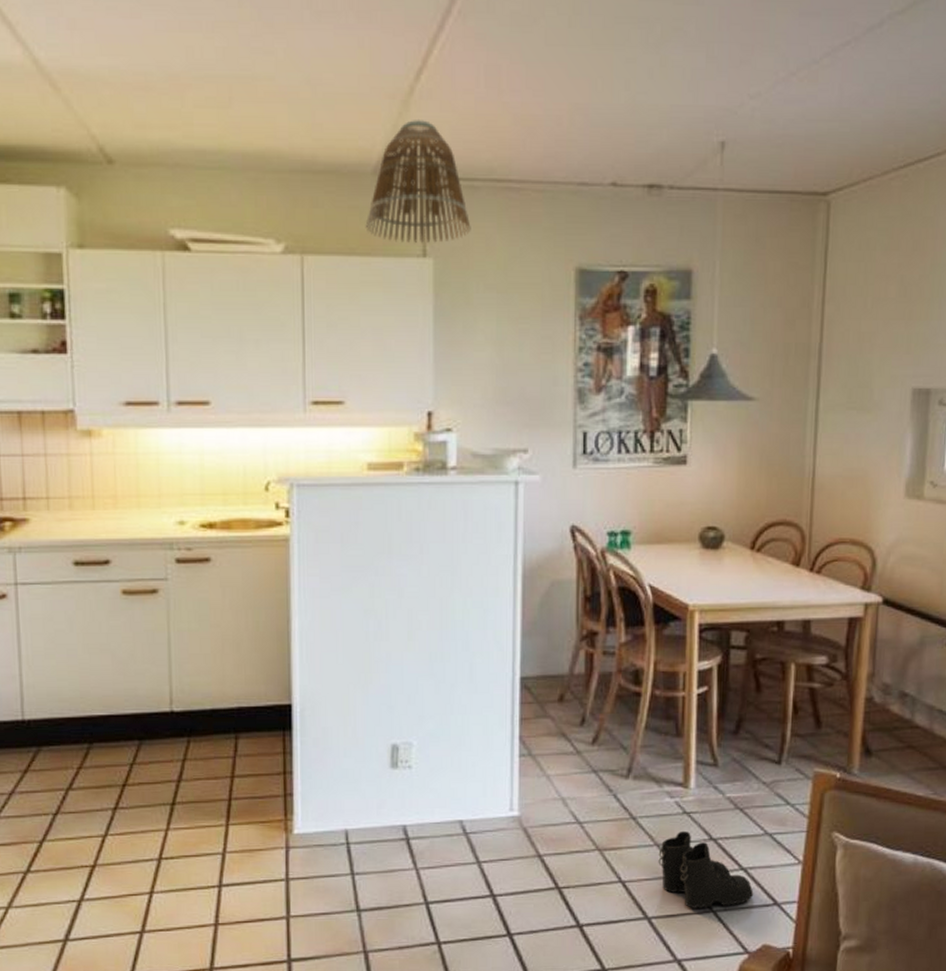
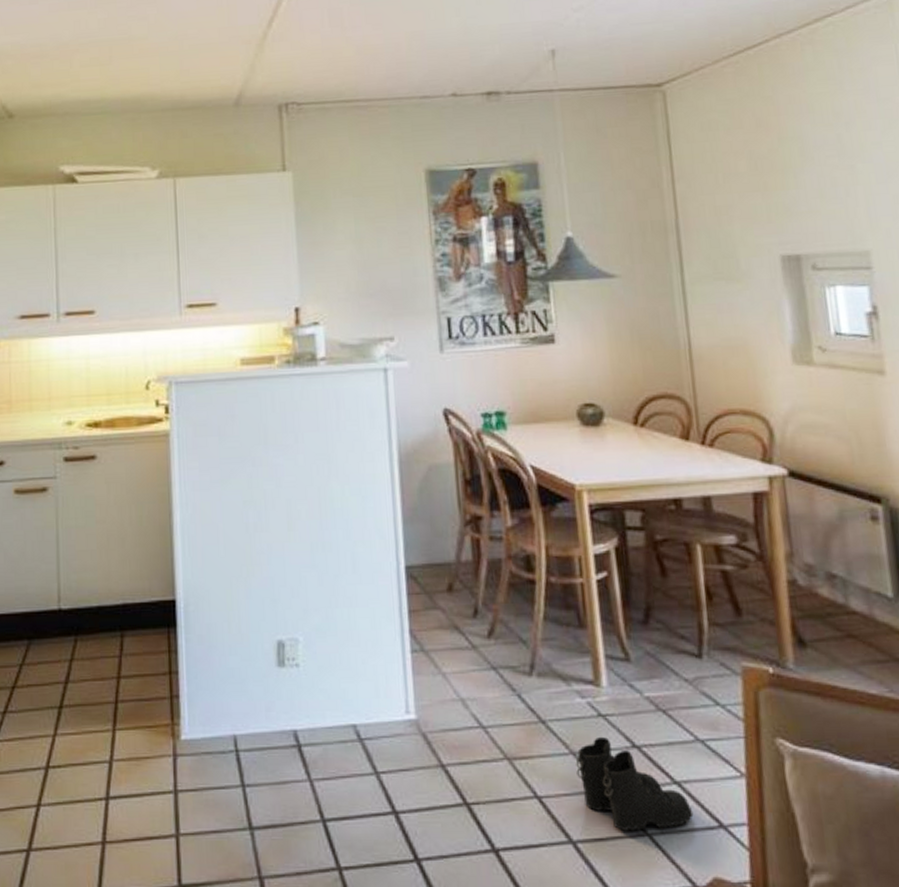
lamp shade: present [365,118,471,244] -> none [229,57,325,161]

